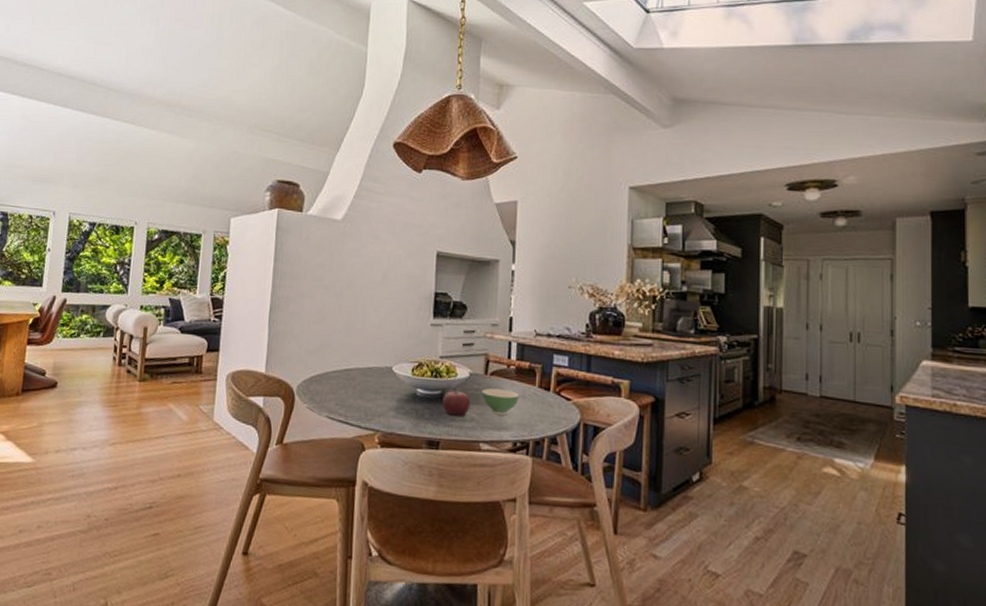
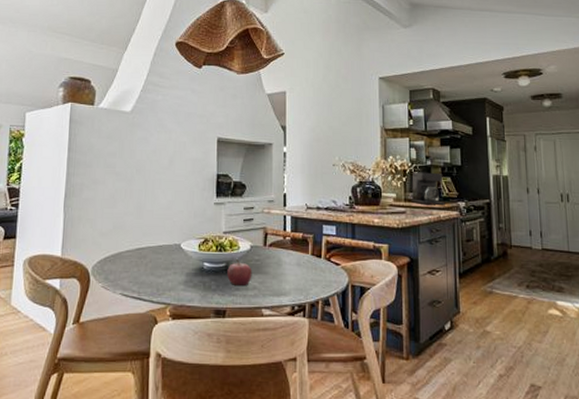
bowl: present [481,388,520,416] -> none [261,259,295,282]

